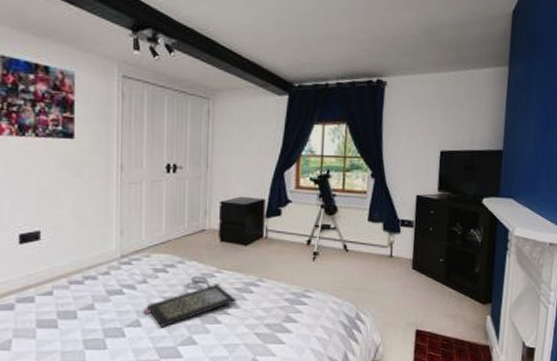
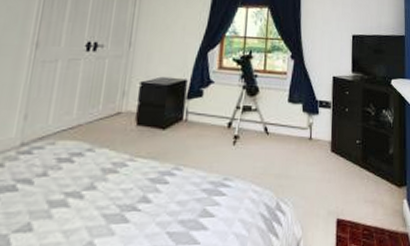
clutch bag: present [143,276,237,327] -> none [37,165,150,231]

